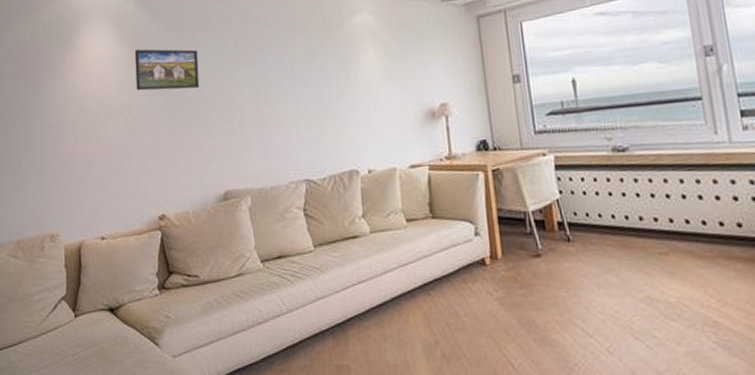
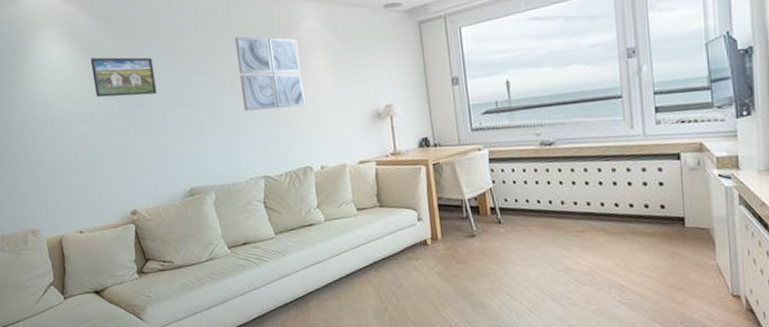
wall art: none [283,29,354,108] -> present [234,36,306,111]

